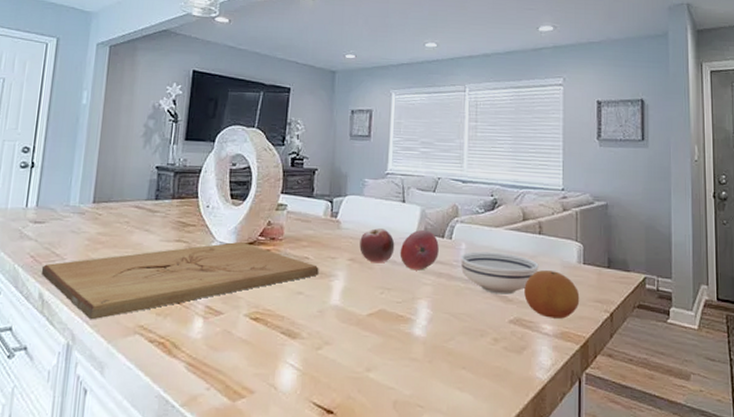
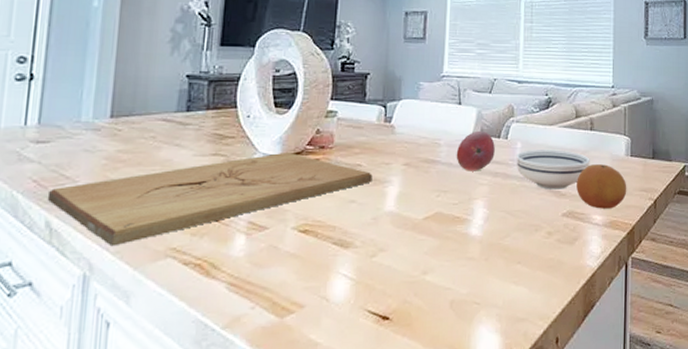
fruit: present [359,228,395,263] -> none [415,132,451,167]

